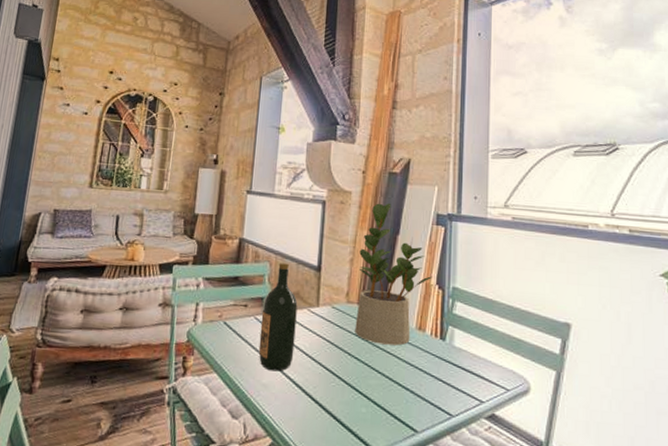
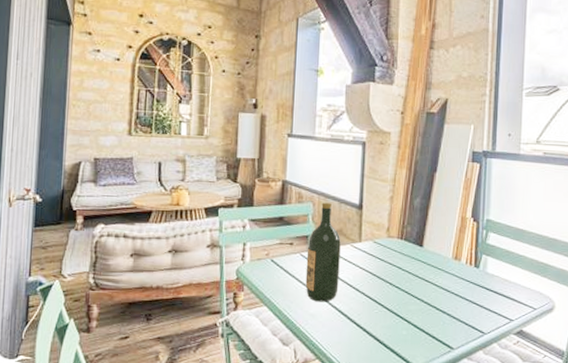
potted plant: present [355,203,432,346] -> none [395,142,468,274]

